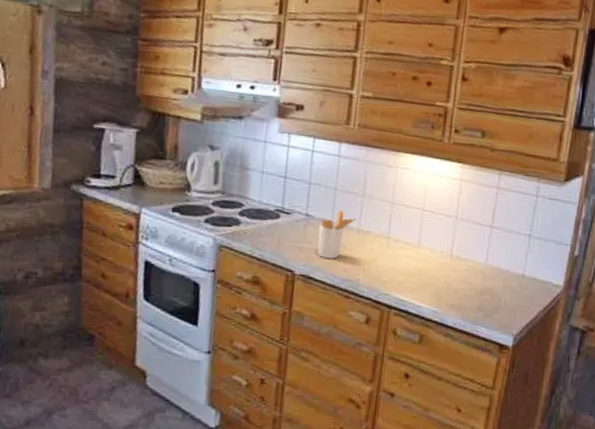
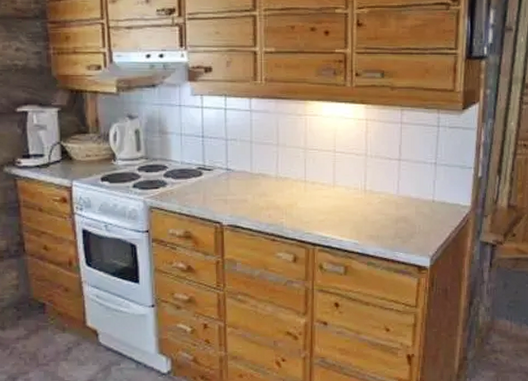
utensil holder: present [317,210,357,259] -> none [240,161,274,207]

